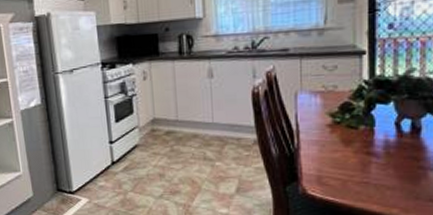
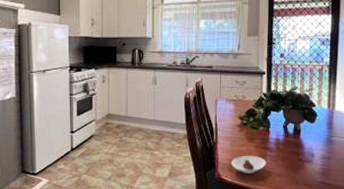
saucer: none [321,163,370,187] -> present [231,155,266,173]

